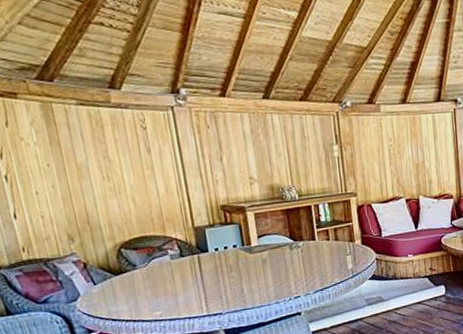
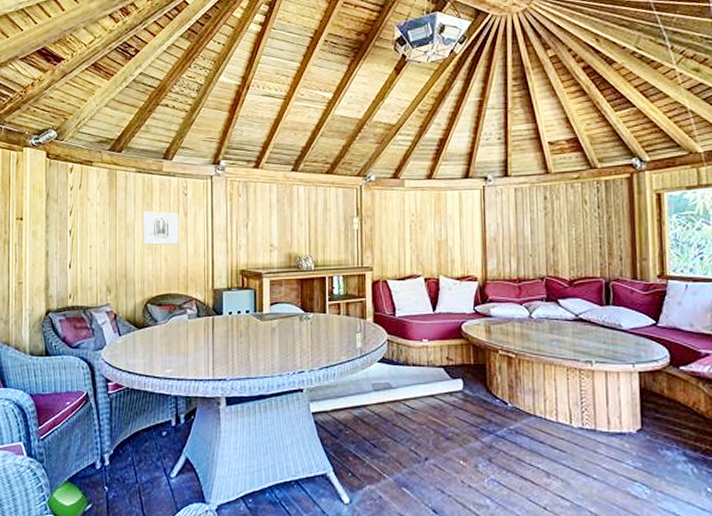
wall art: none [94,148,147,187] -> present [142,211,179,246]

